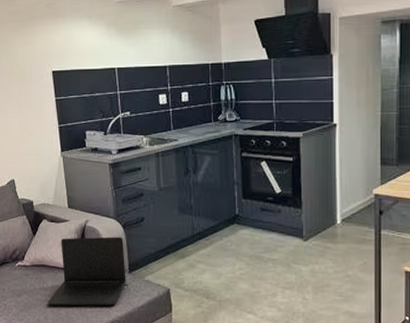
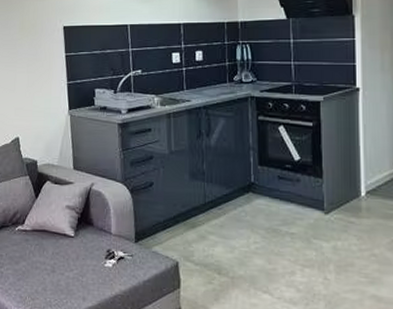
laptop: present [48,236,126,306] -> none [47,201,132,278]

